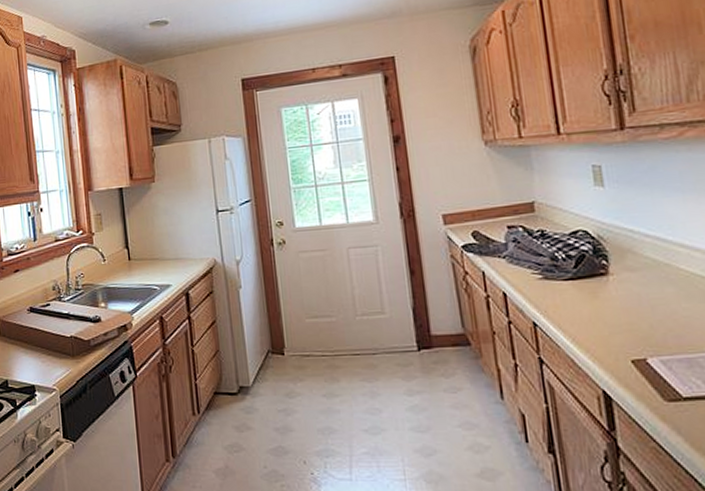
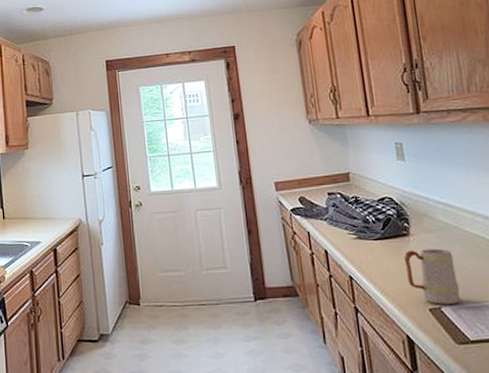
mug: none [600,289,672,355] -> present [403,248,461,305]

